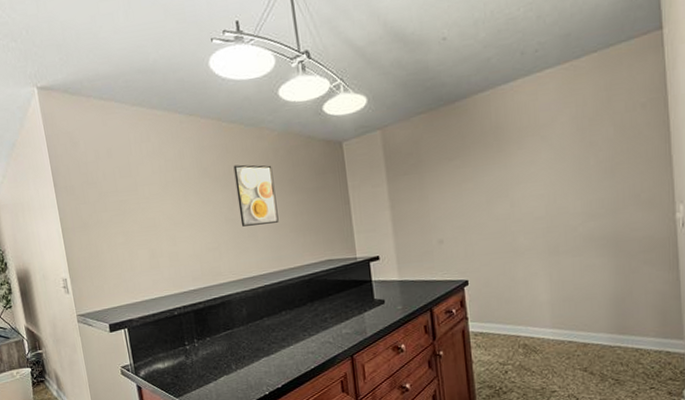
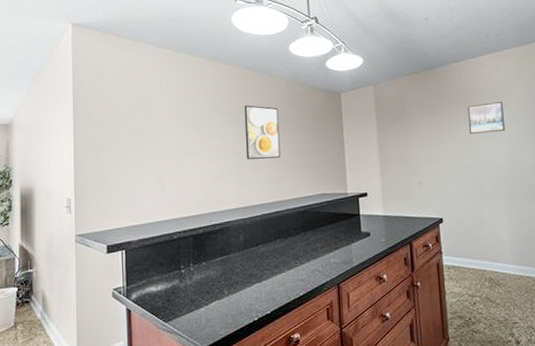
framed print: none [497,136,546,180] -> present [467,101,506,134]

